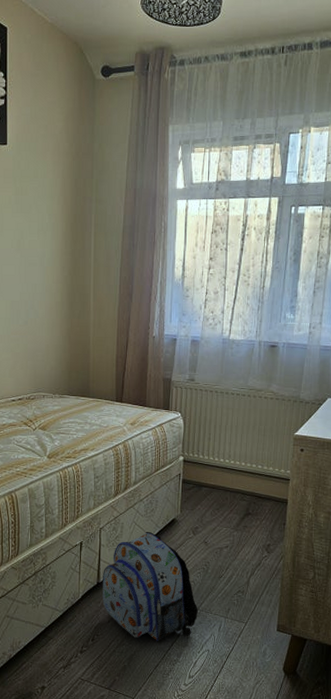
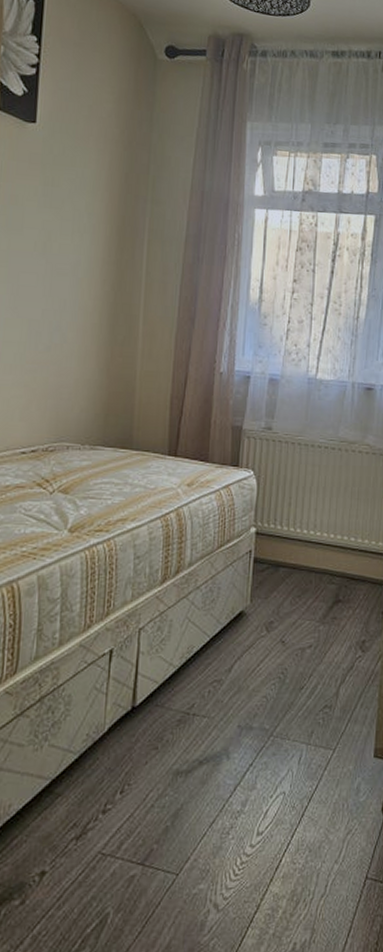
backpack: present [102,531,198,641] -> none [138,630,271,786]

